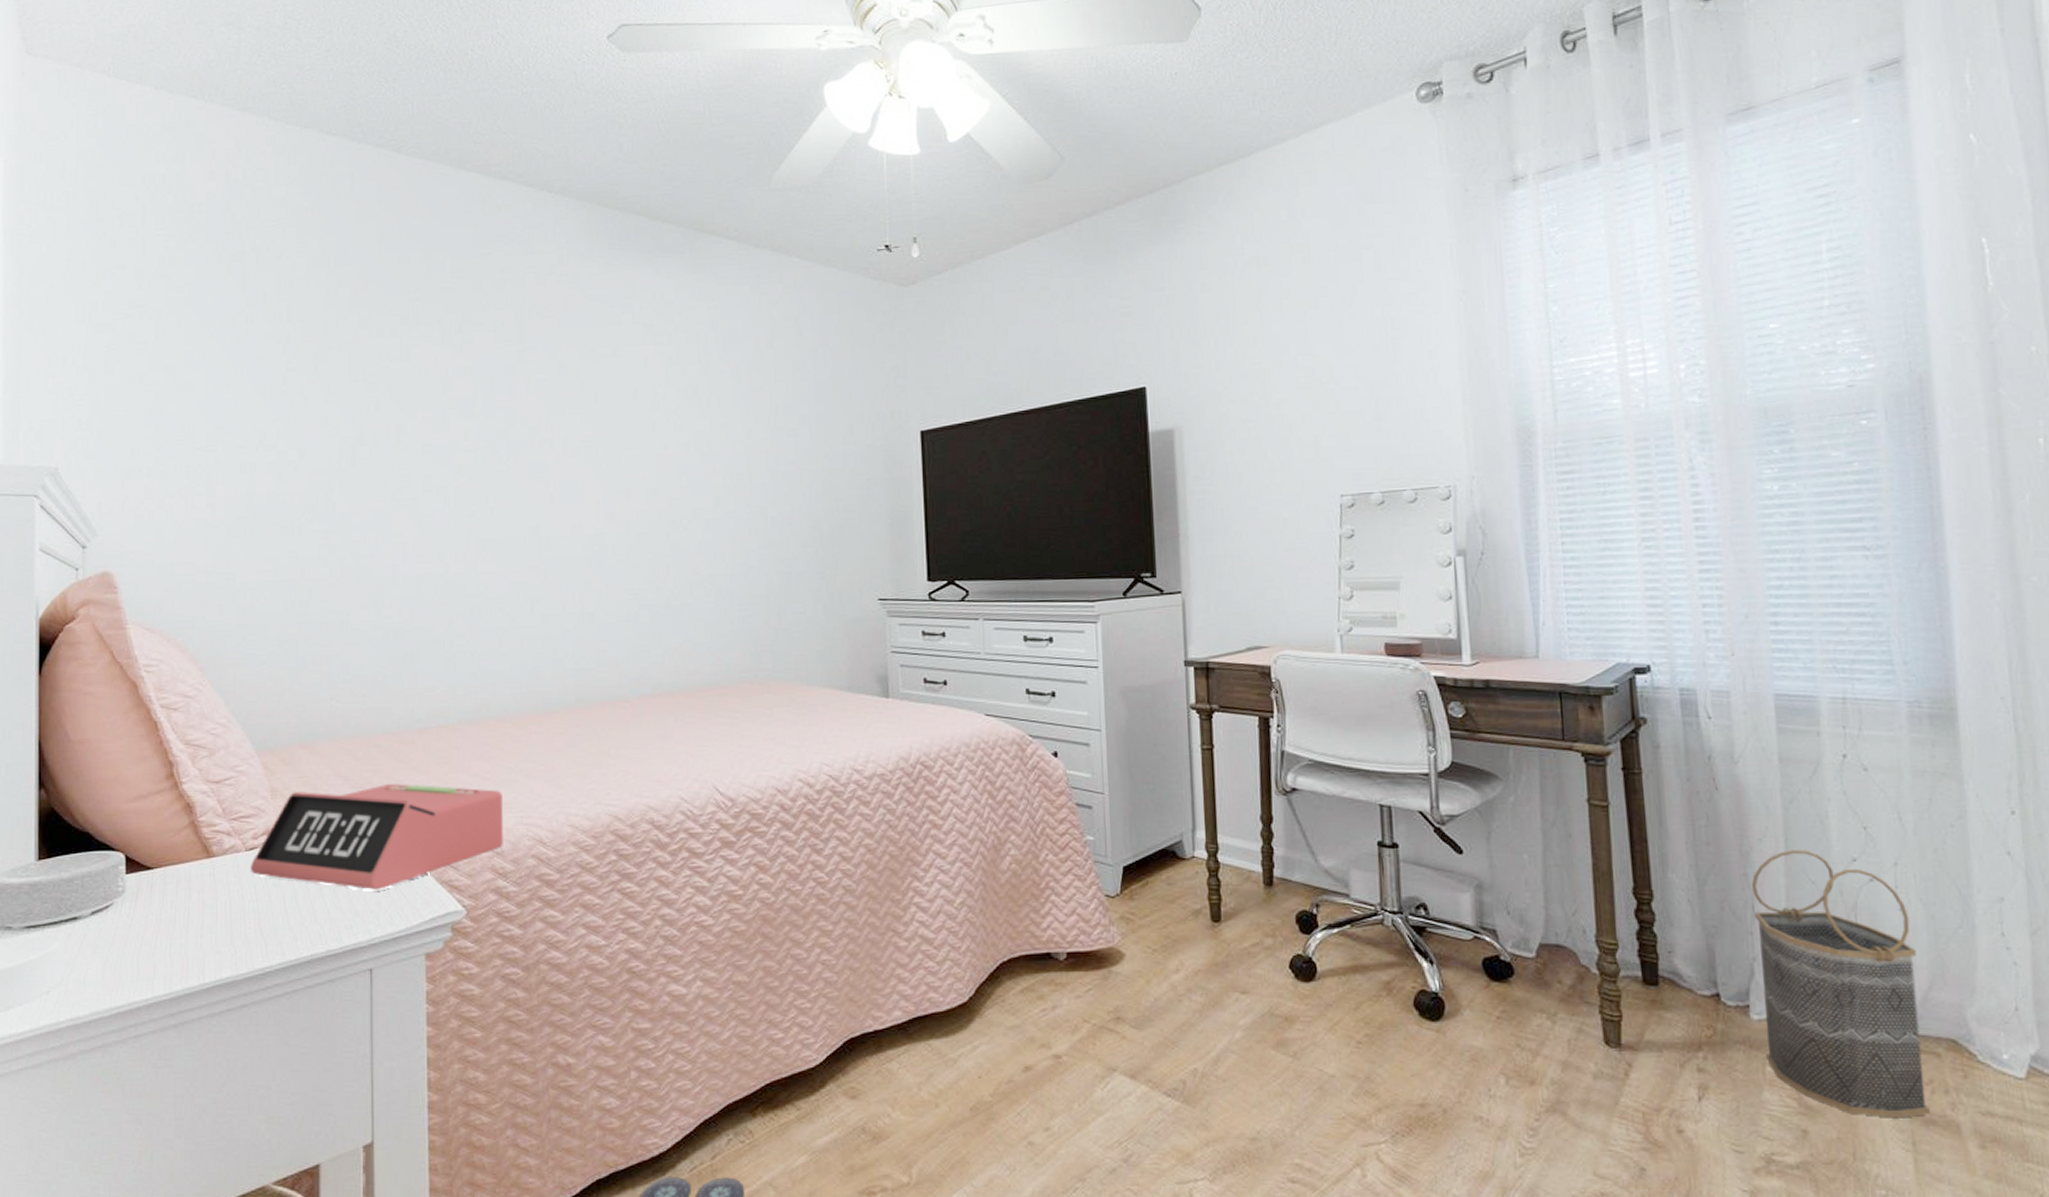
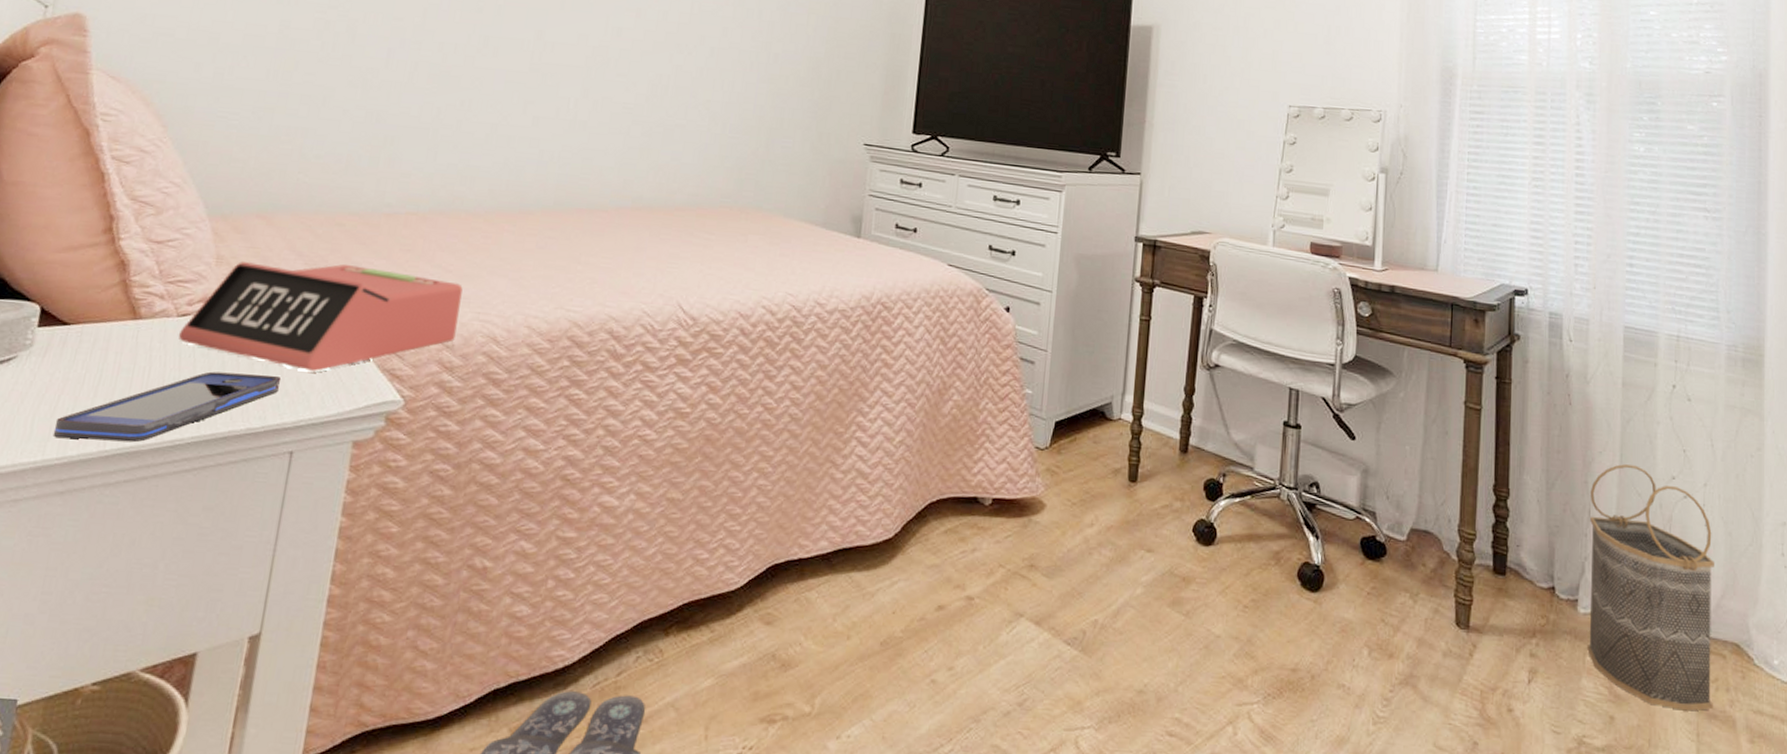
mobile phone: none [157,897,350,976] -> present [52,371,282,443]

